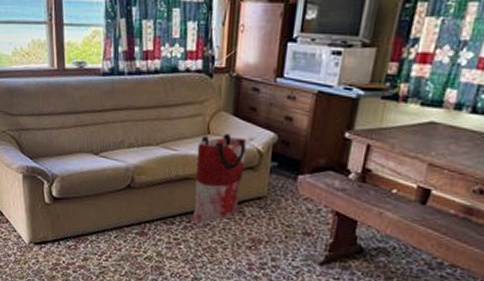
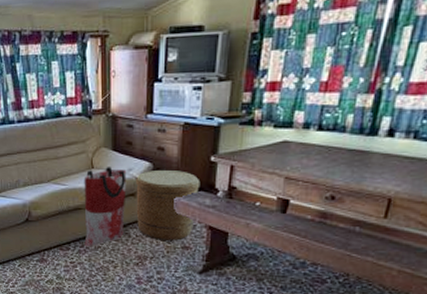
basket: none [253,142,331,225] -> present [136,170,201,242]

